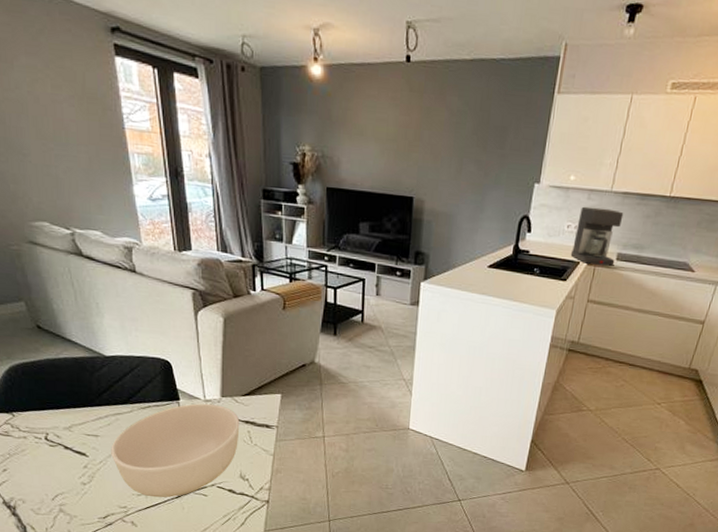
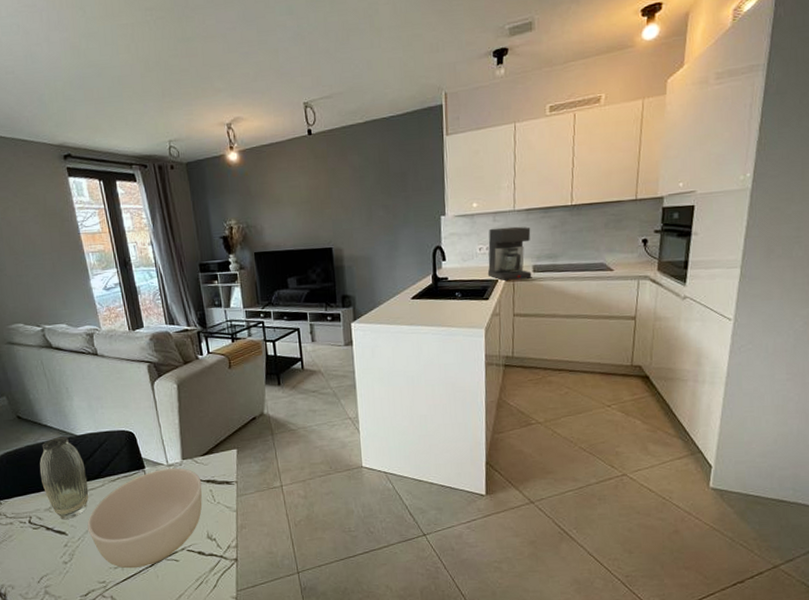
vase: none [60,353,115,441] -> present [39,435,89,519]

